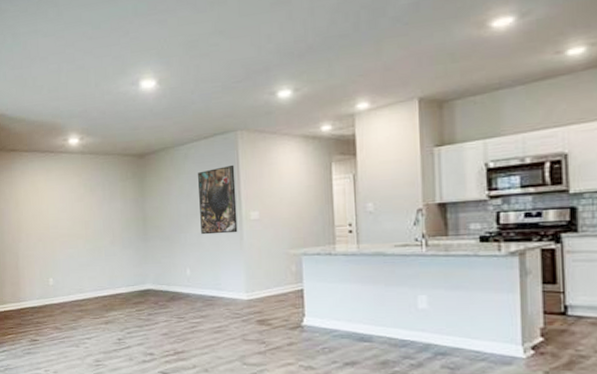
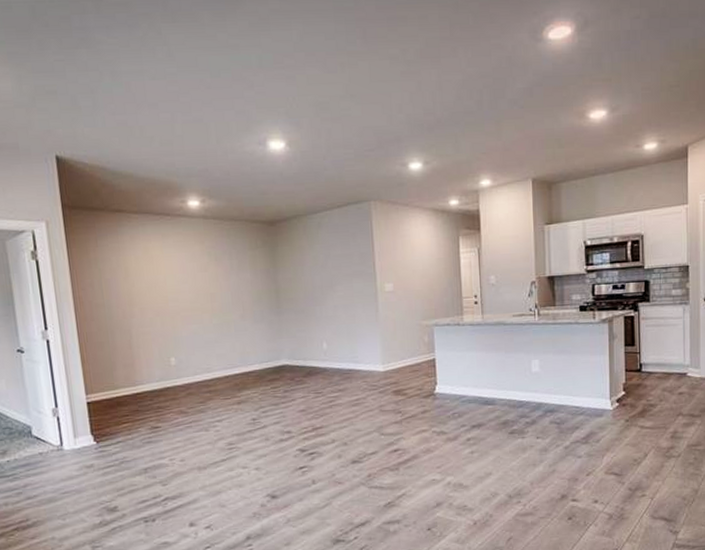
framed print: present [198,164,238,235] -> none [332,235,373,307]

